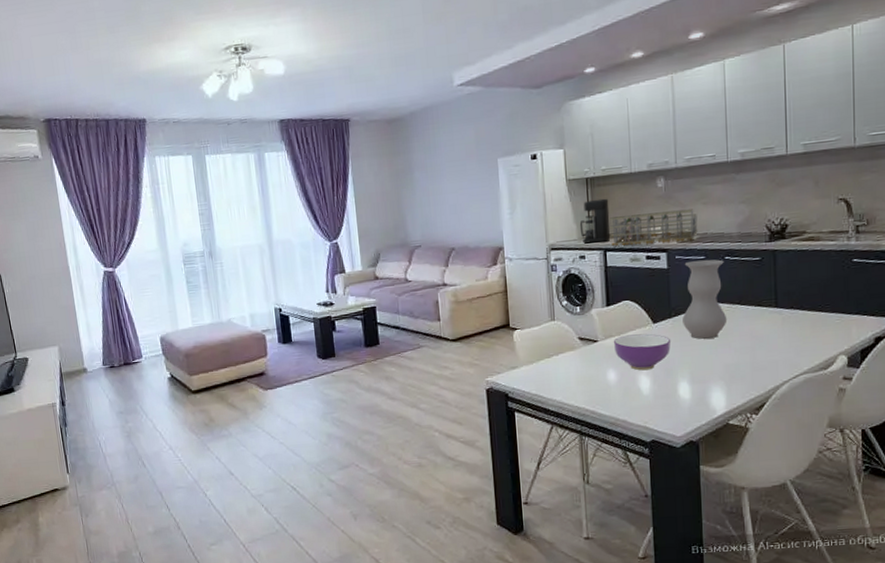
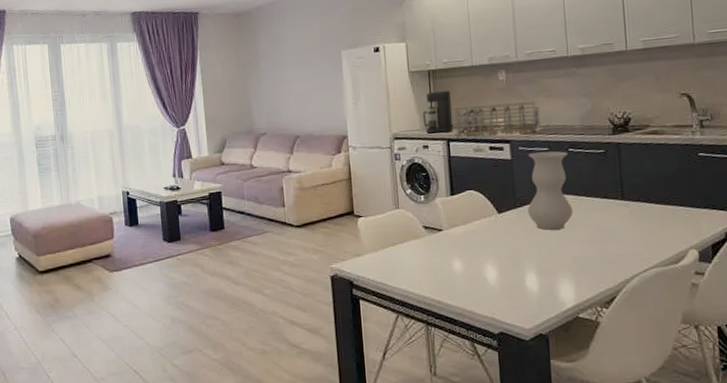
bowl: present [613,333,671,371] -> none [458,223,517,261]

